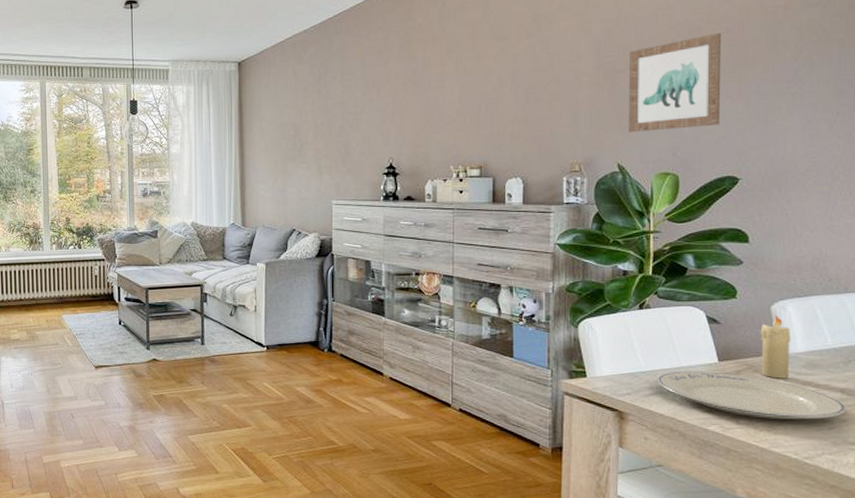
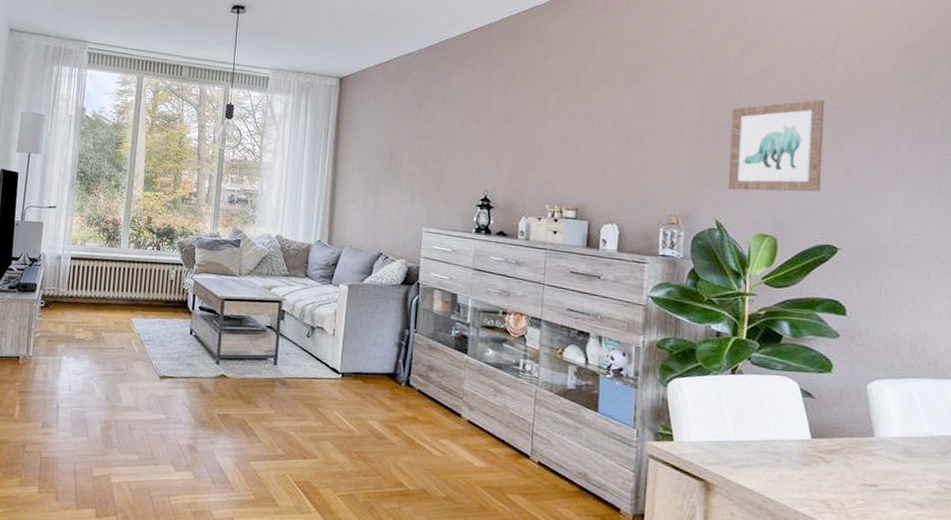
plate: present [657,371,845,420] -> none [746,444,942,513]
candle: present [760,315,791,379] -> none [855,395,887,465]

